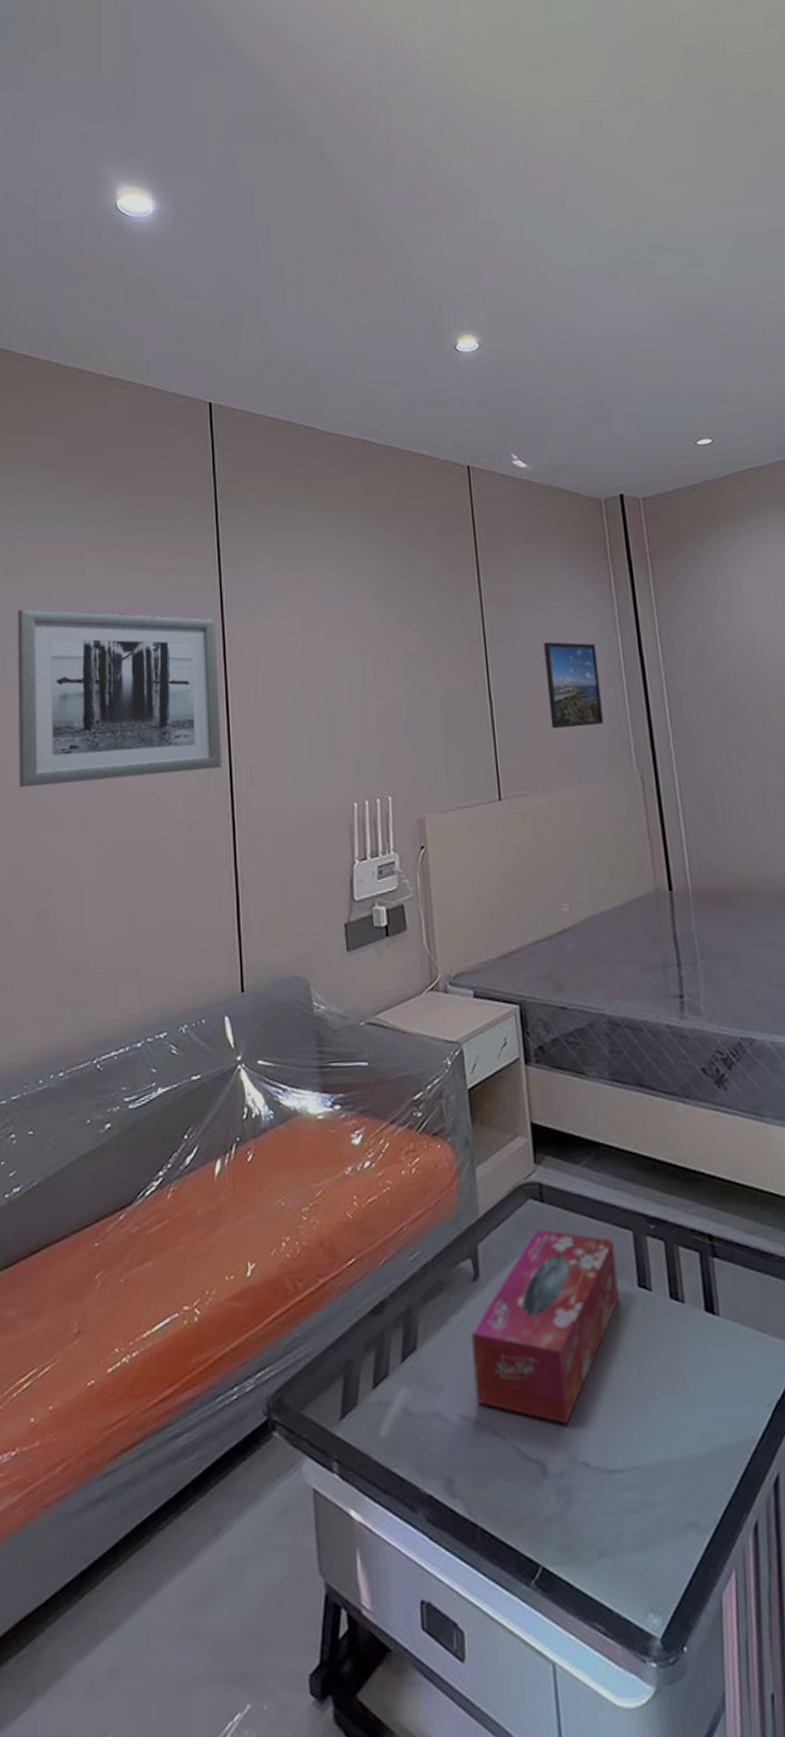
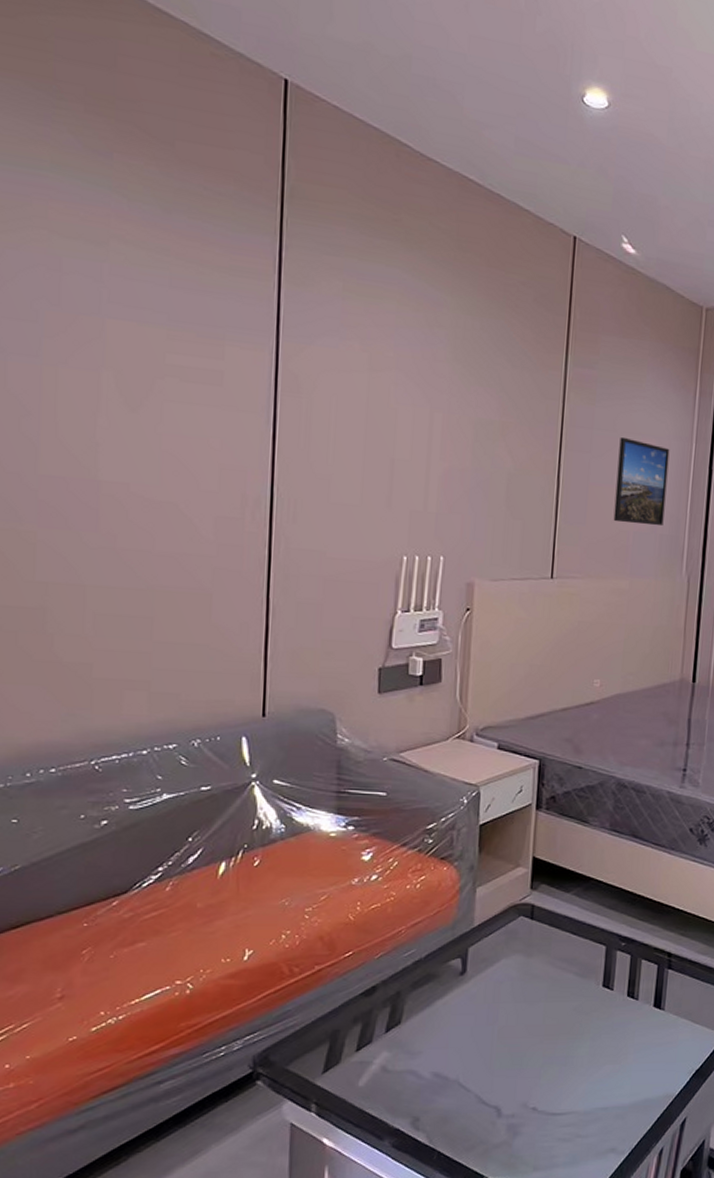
wall art: present [17,608,222,788] -> none [12,269,269,496]
tissue box: present [471,1228,620,1425] -> none [448,939,589,1082]

